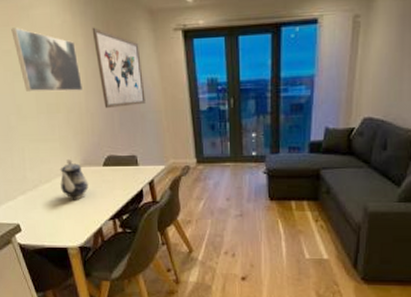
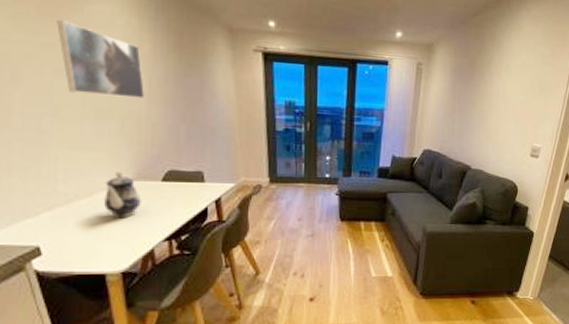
wall art: present [92,27,146,108] -> none [162,34,218,120]

